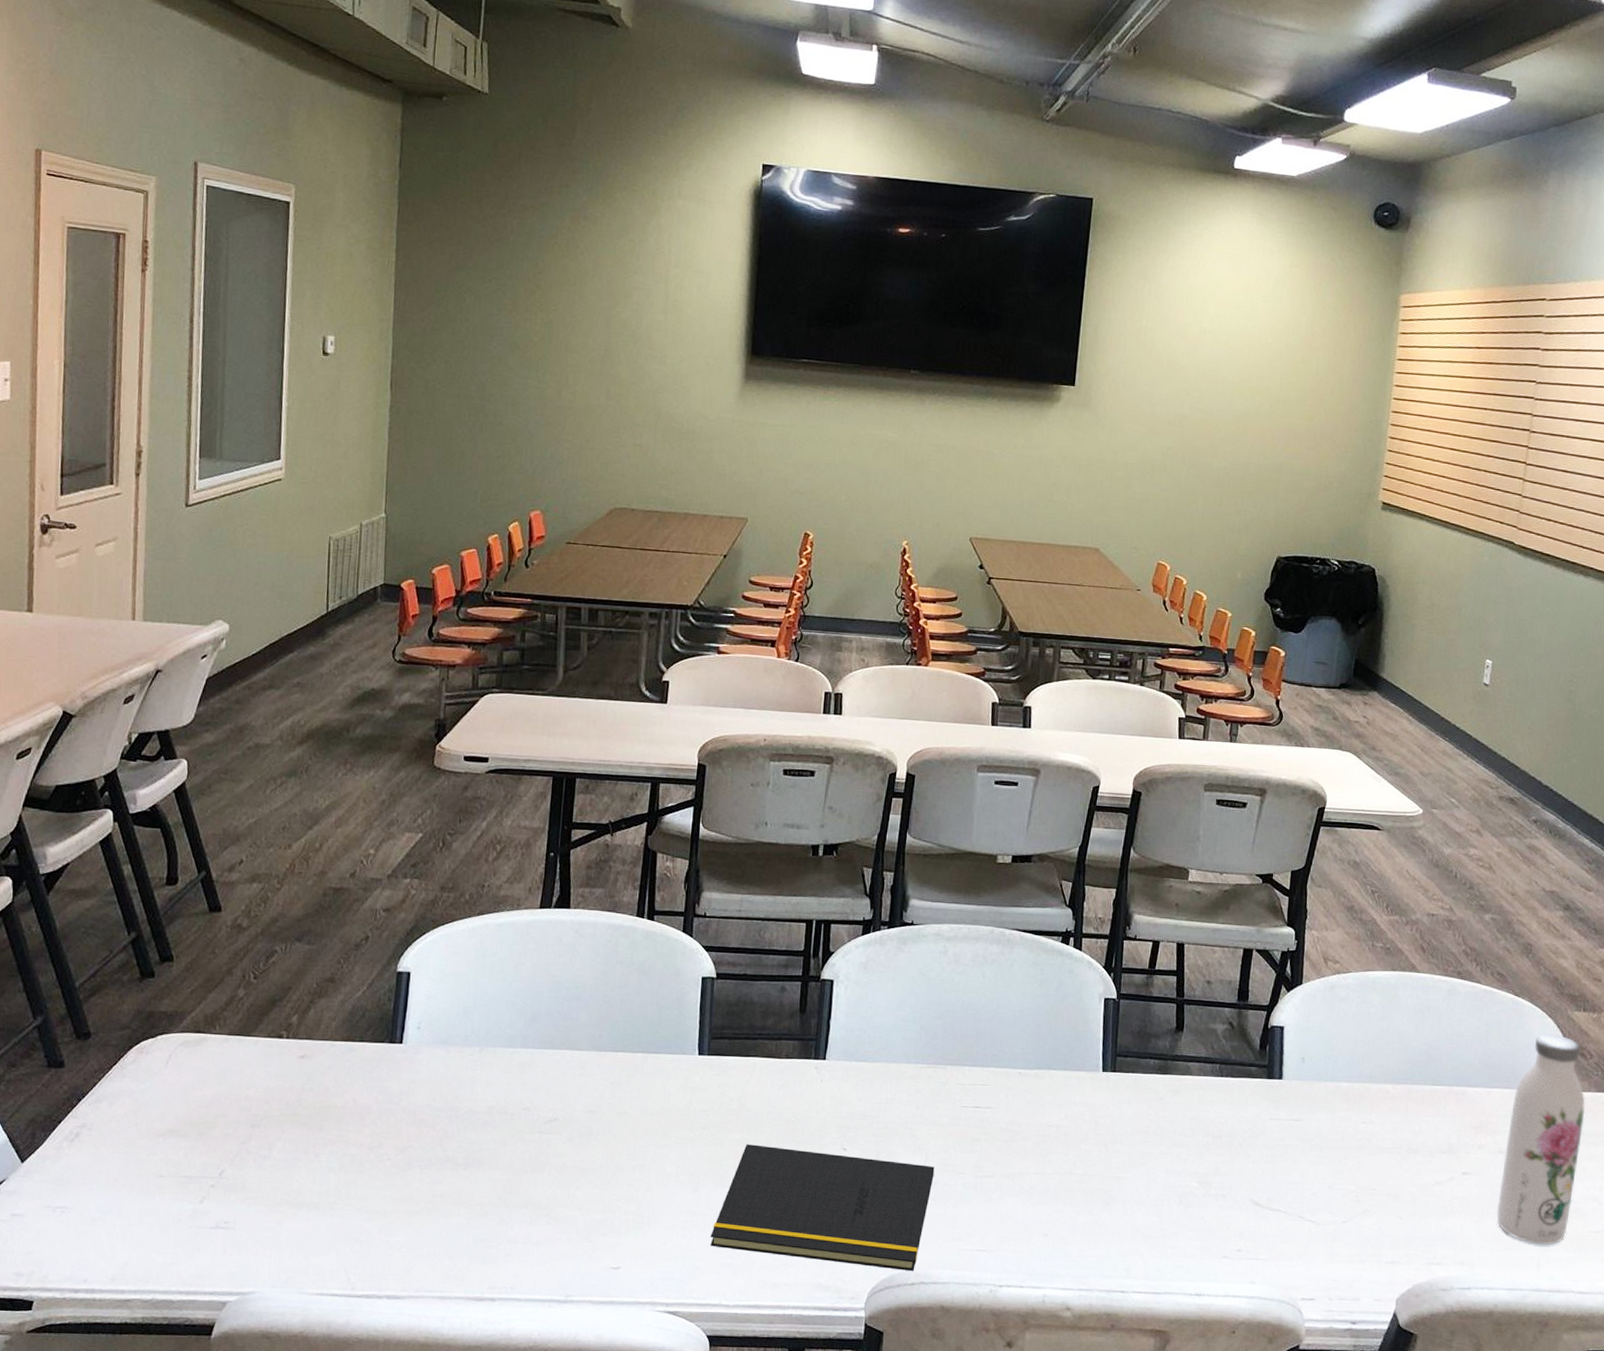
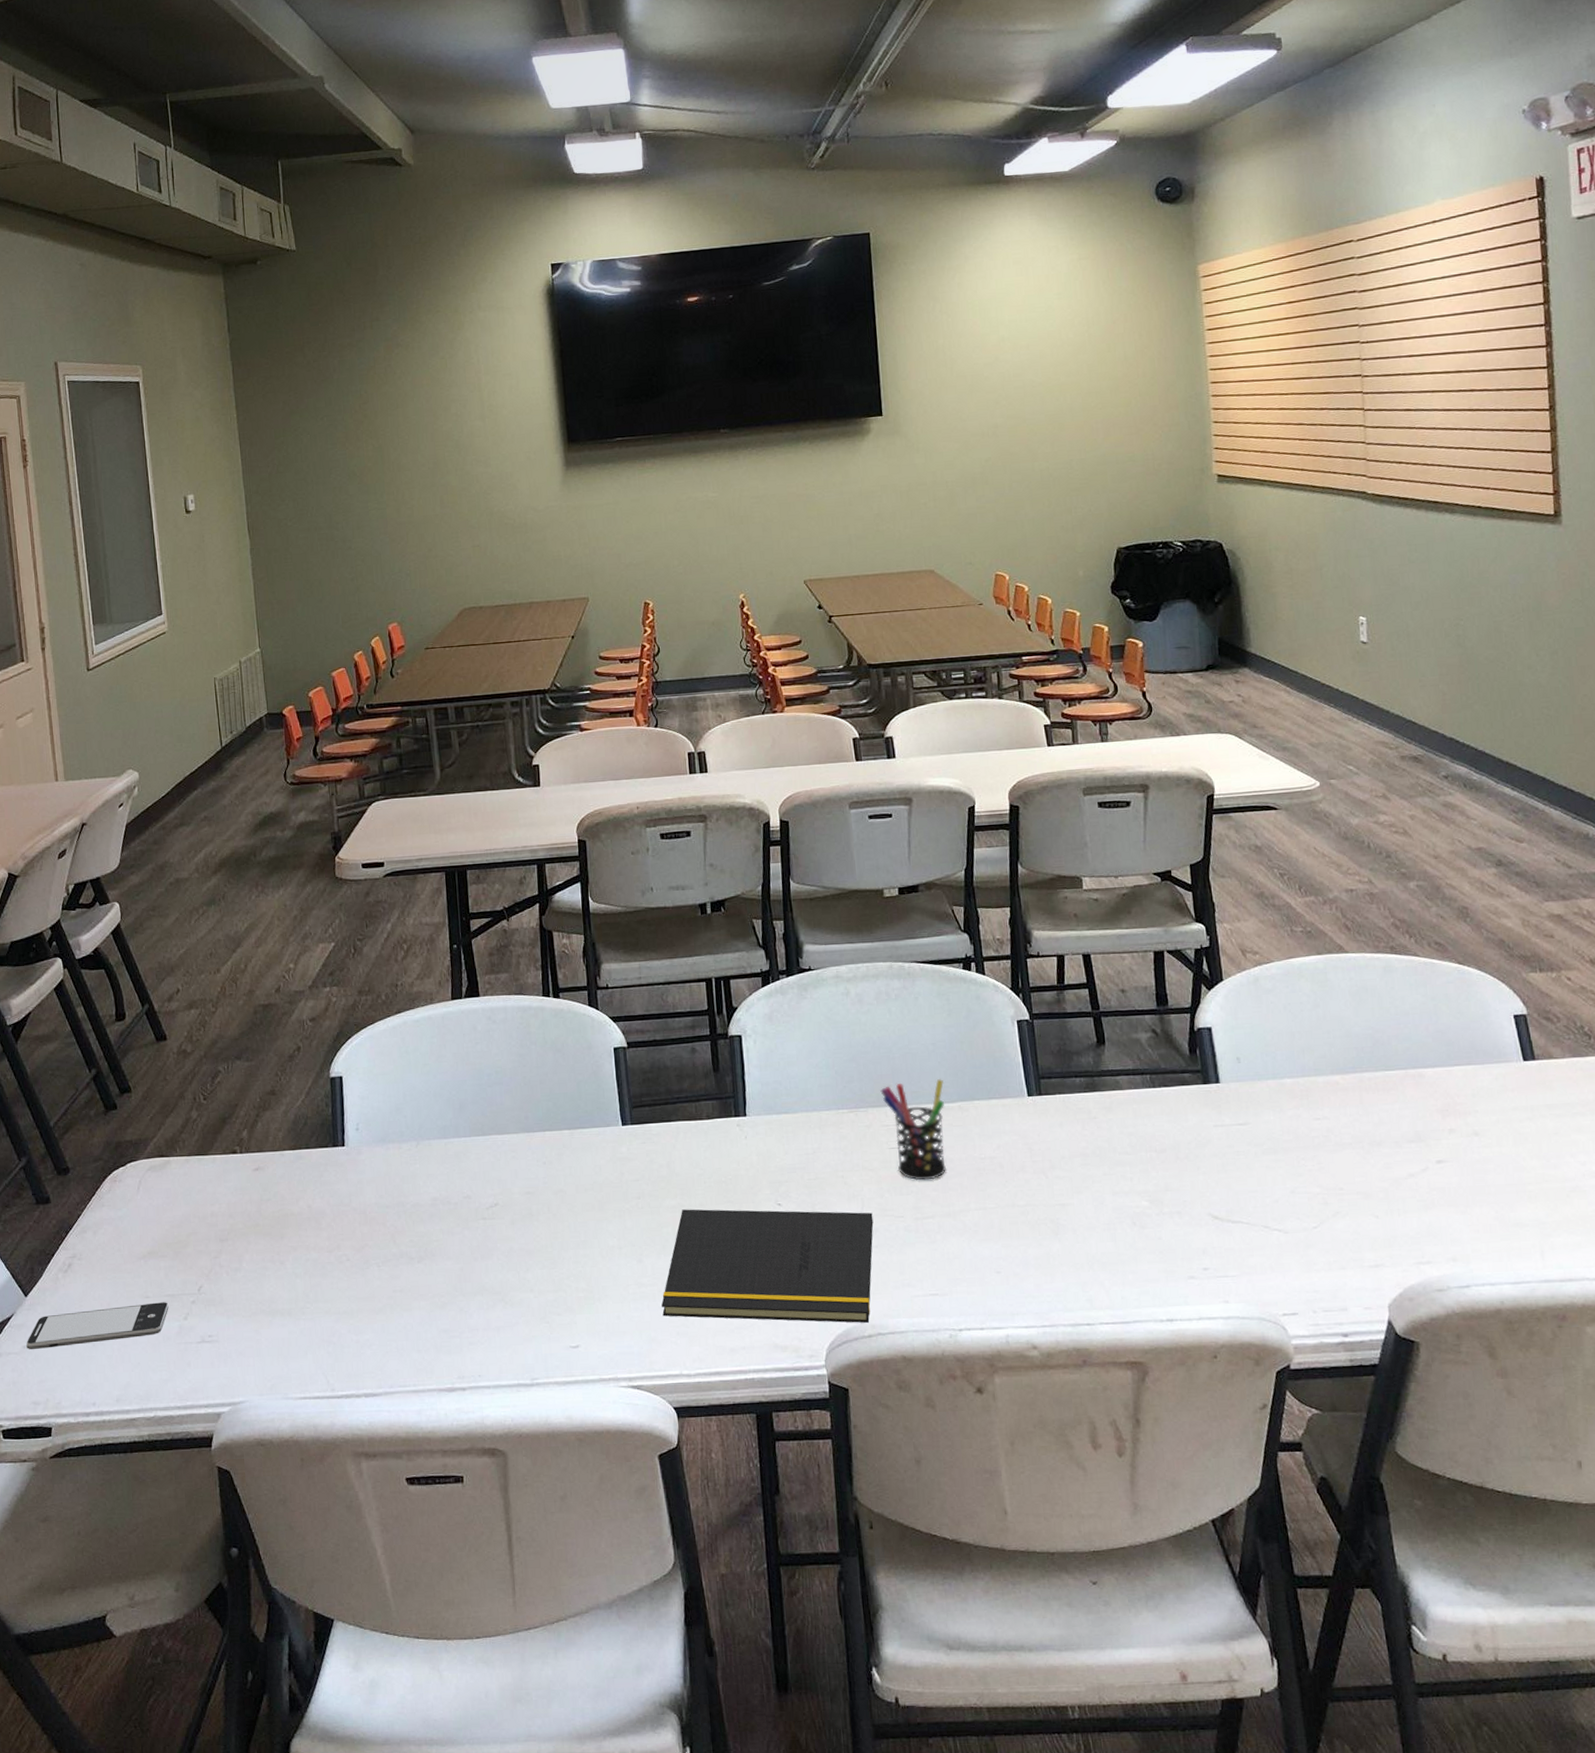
smartphone: none [15,1182,184,1219] -> present [26,1302,169,1349]
pen holder: none [962,1044,1024,1141] -> present [880,1079,946,1181]
water bottle: present [1496,1033,1586,1245] -> none [1479,999,1568,1231]

